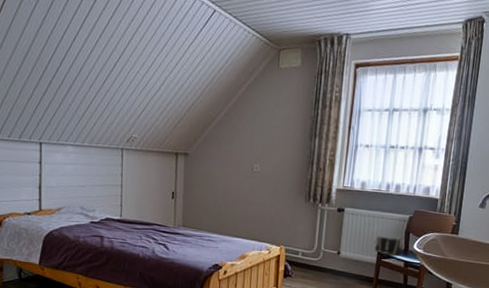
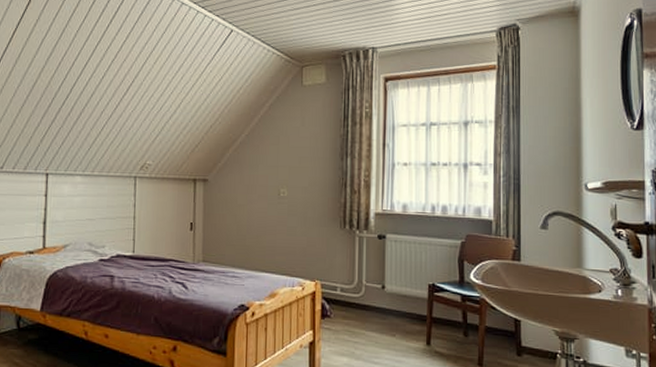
handbag: present [374,236,404,256] -> none [423,266,459,288]

